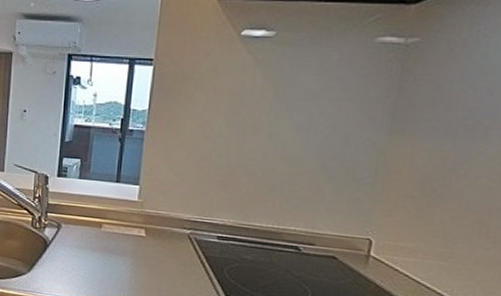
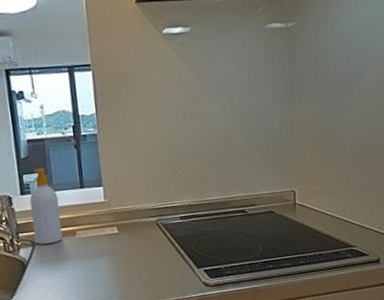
soap bottle: none [61,155,92,231] -> present [29,168,63,245]

